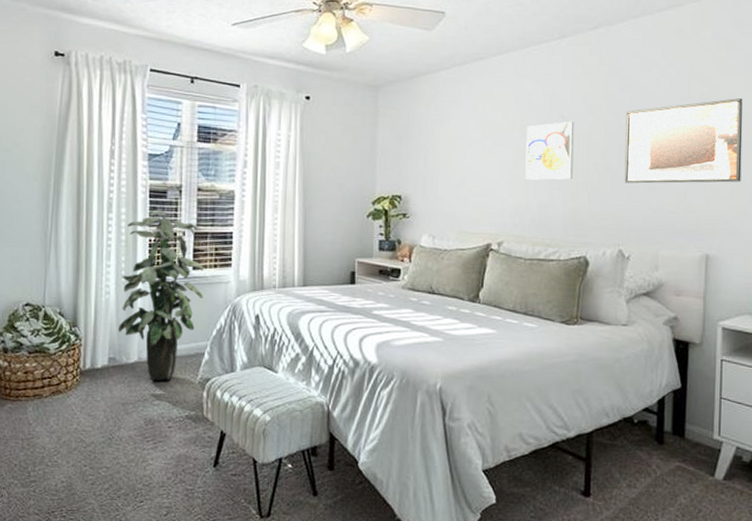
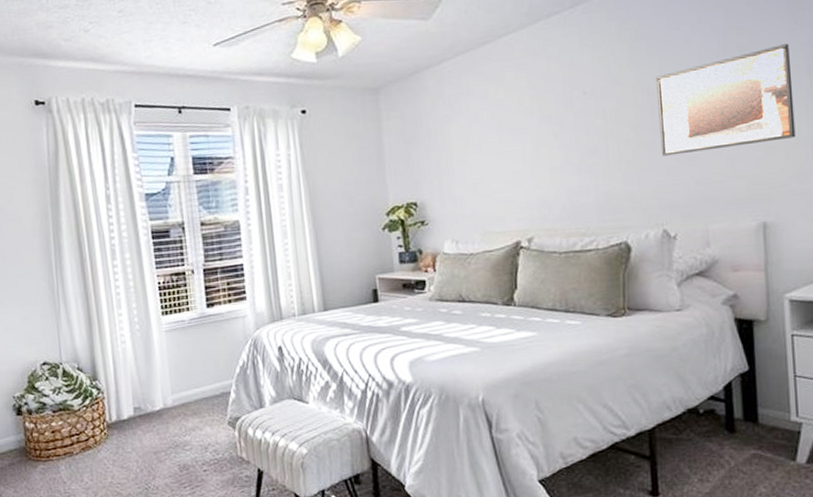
indoor plant: present [118,209,204,380] -> none [134,250,221,425]
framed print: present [525,121,574,180] -> none [546,96,603,167]

